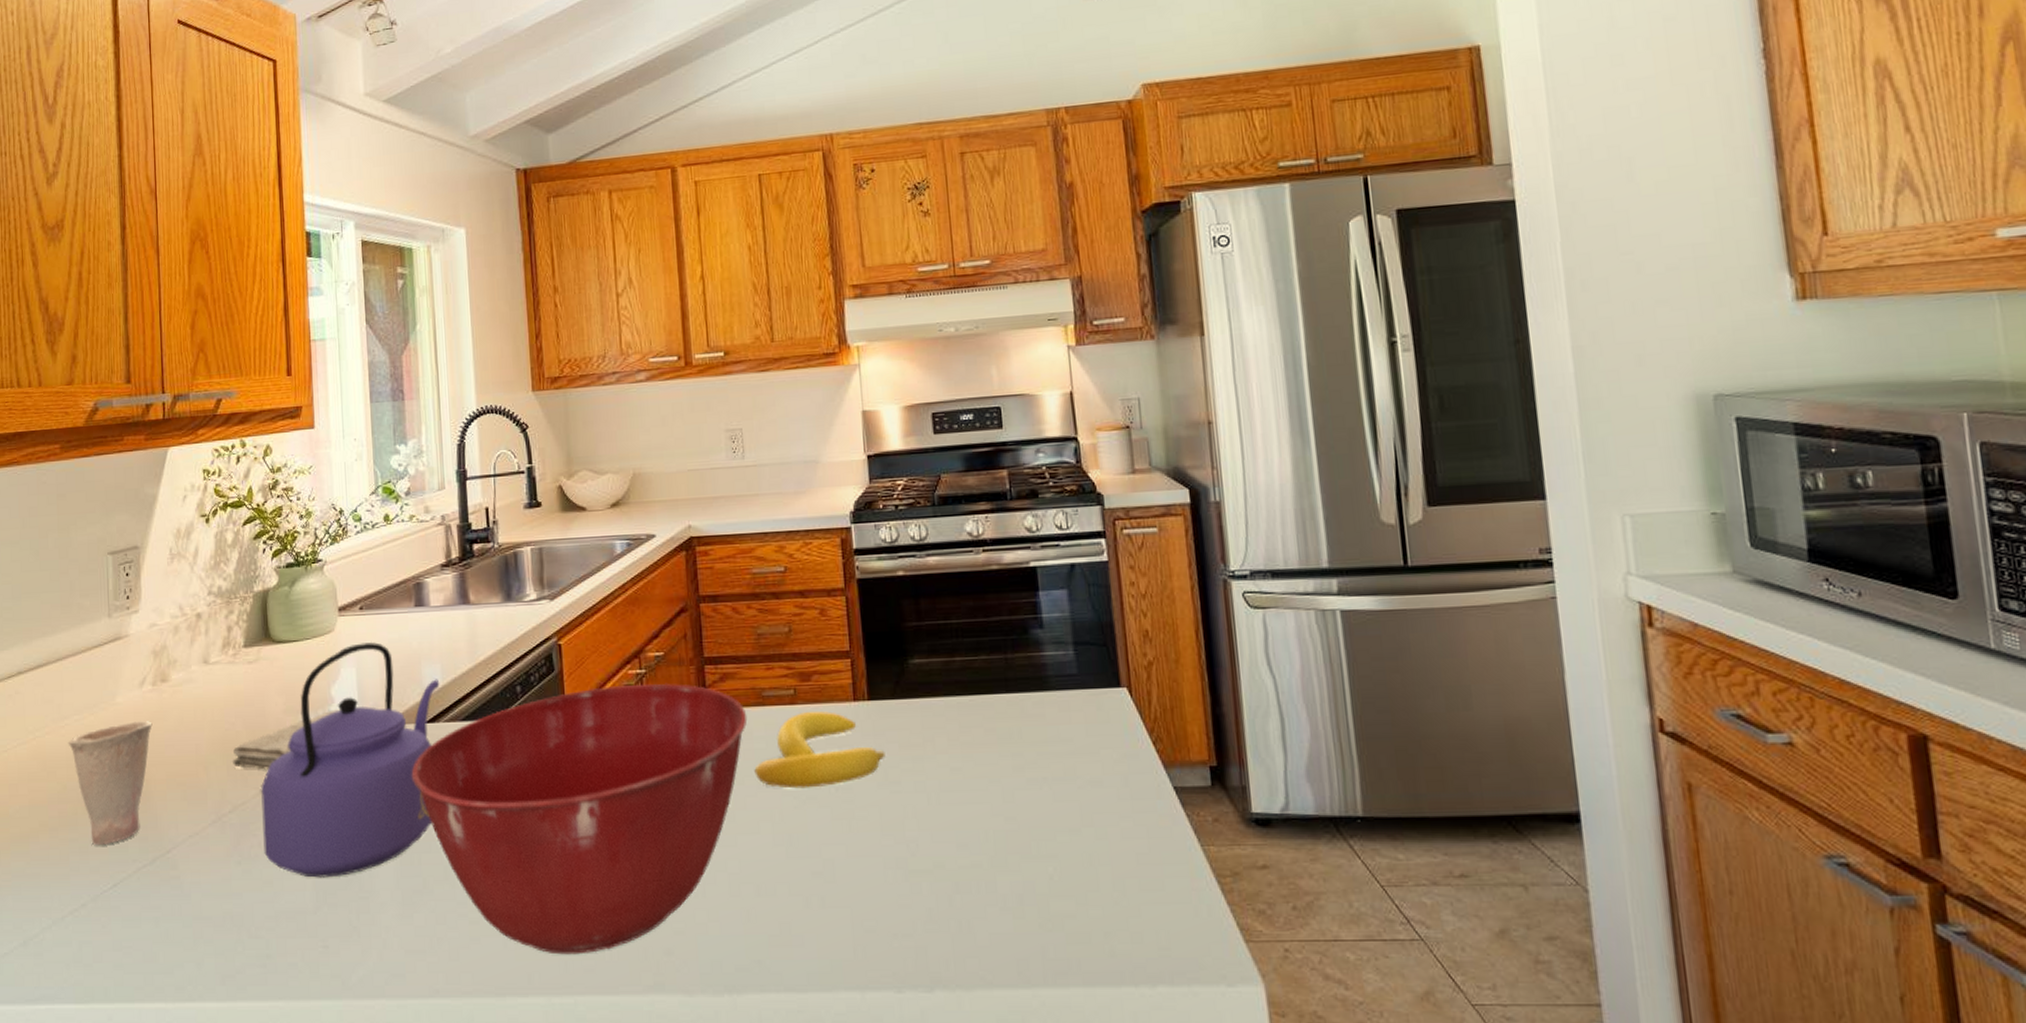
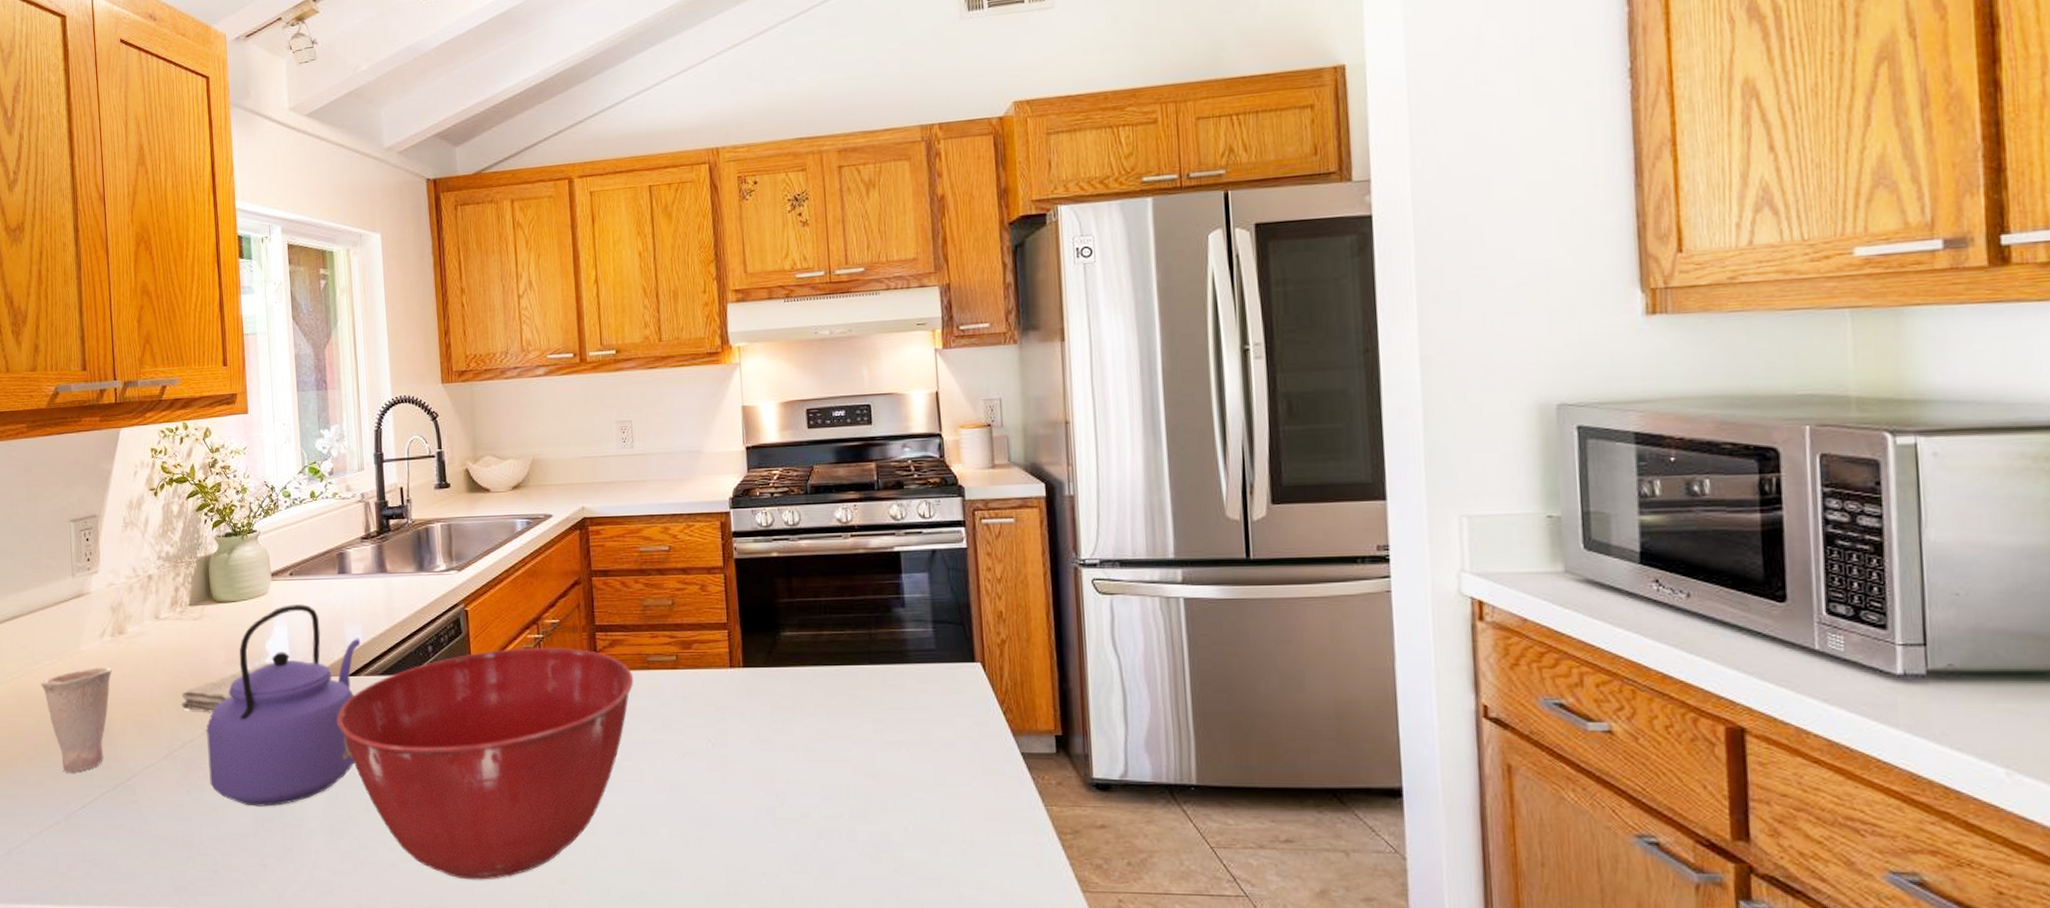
banana: present [754,711,886,789] -> none [639,675,758,743]

